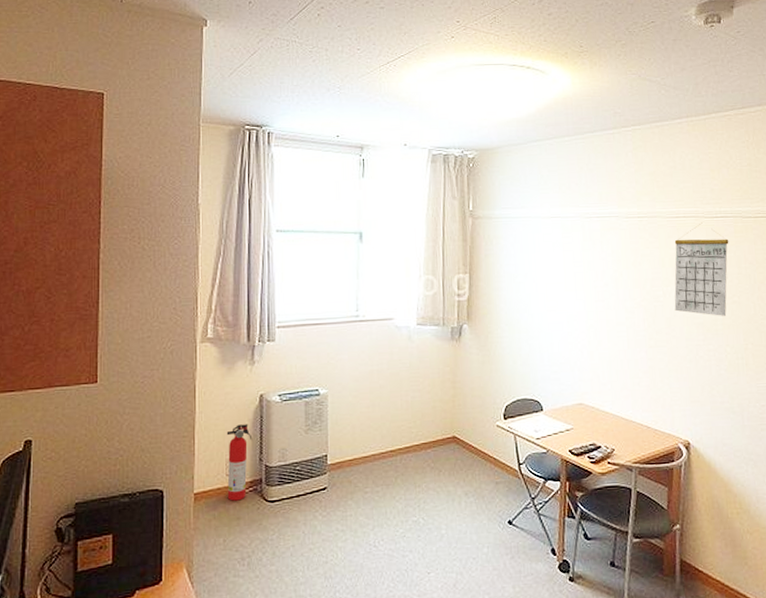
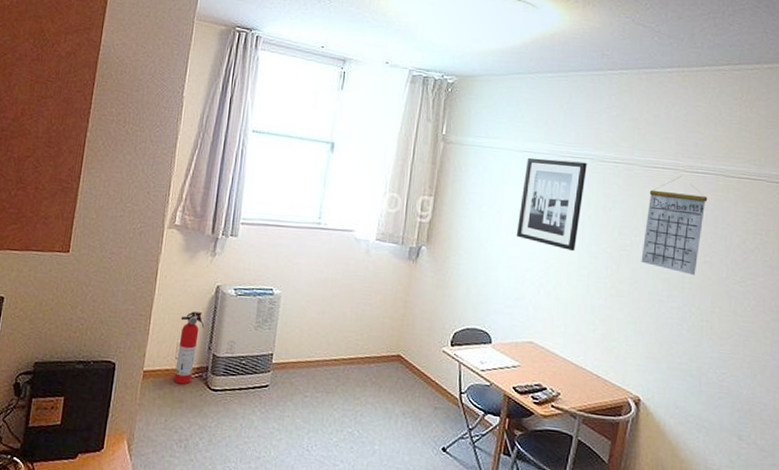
wall art: none [553,221,614,309] -> present [516,157,587,251]

